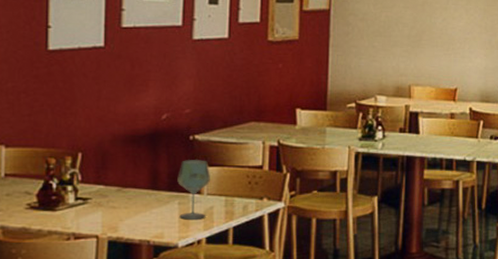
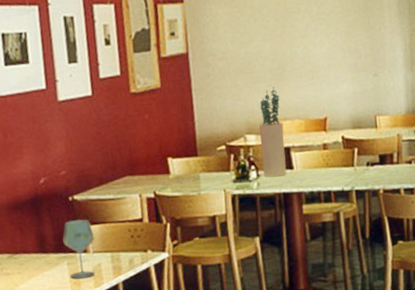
vase: none [389,53,414,140] -> present [259,87,287,178]

